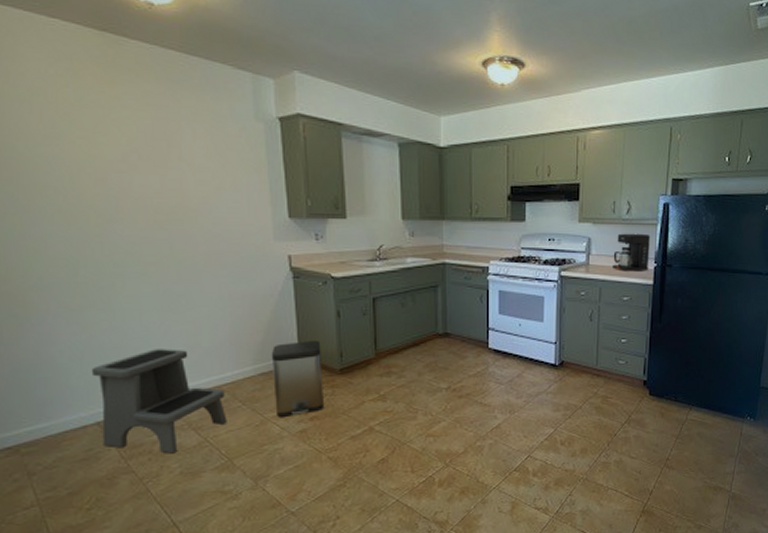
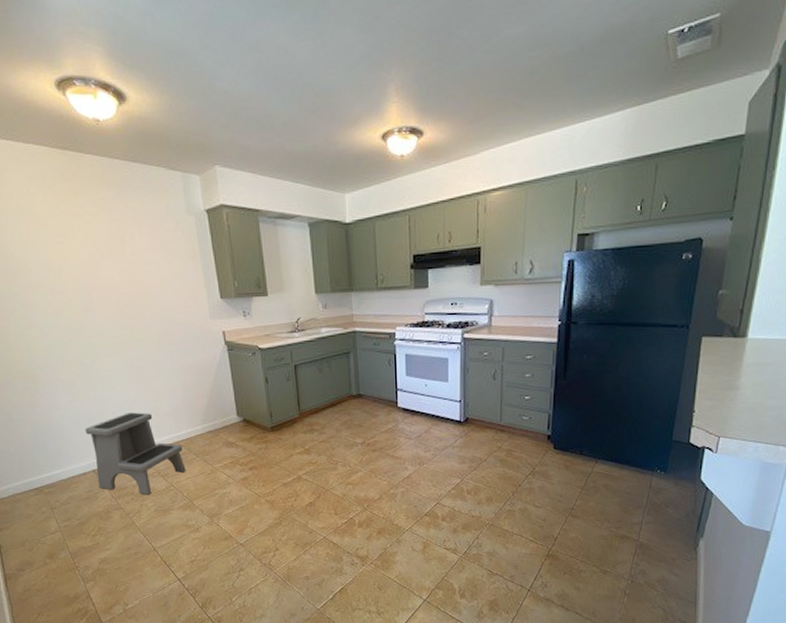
pedal bin: present [271,341,323,417] -> none [215,404,260,467]
coffee maker: present [611,233,650,272] -> none [514,292,554,331]

